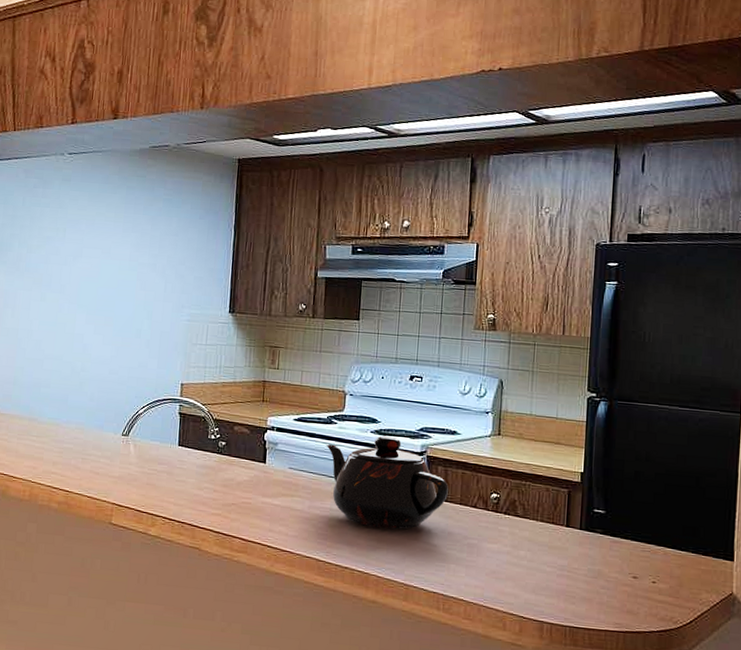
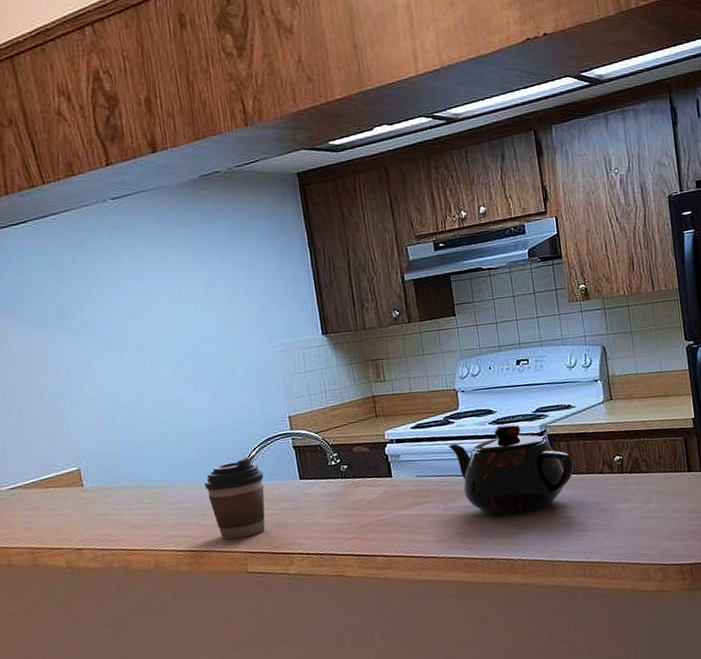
coffee cup: none [90,413,146,490] -> present [204,456,266,540]

